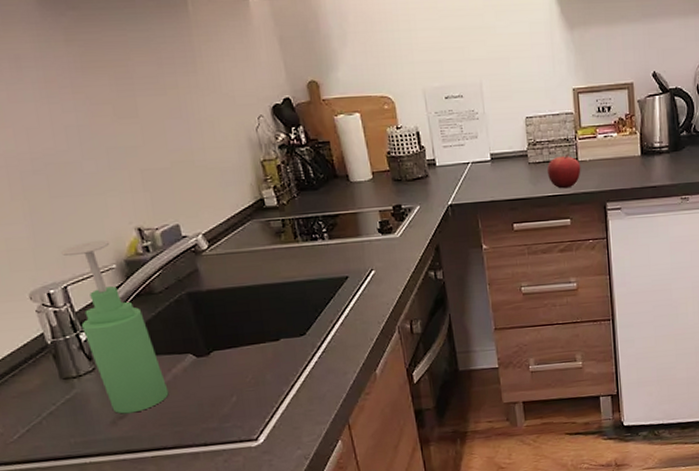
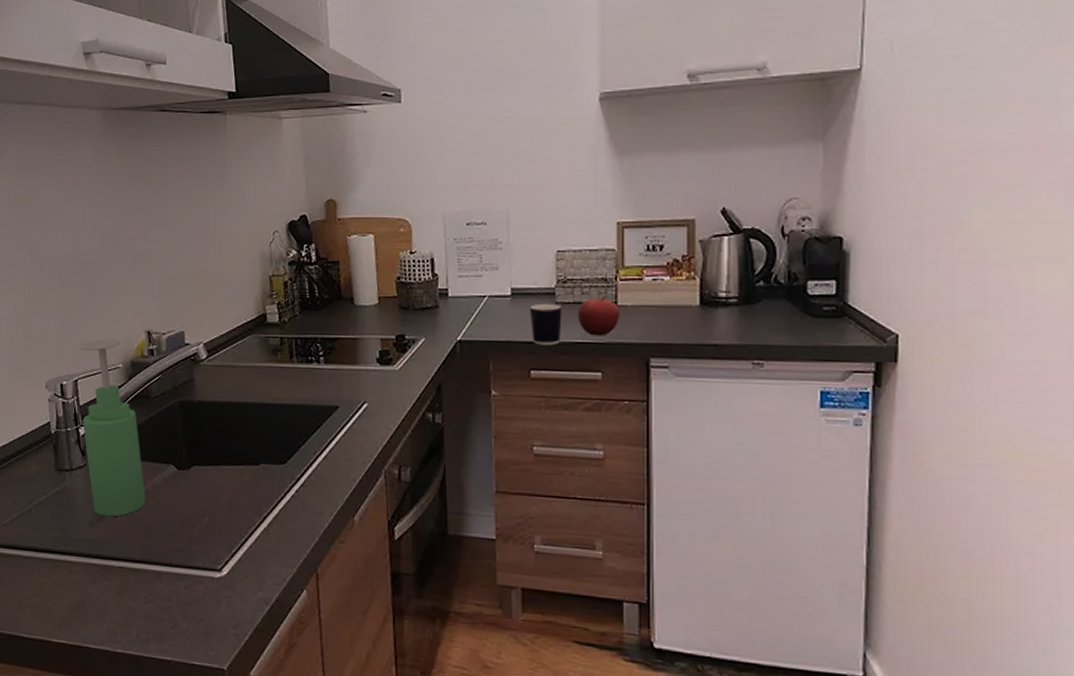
mug: none [507,164,536,202] -> present [529,303,562,346]

